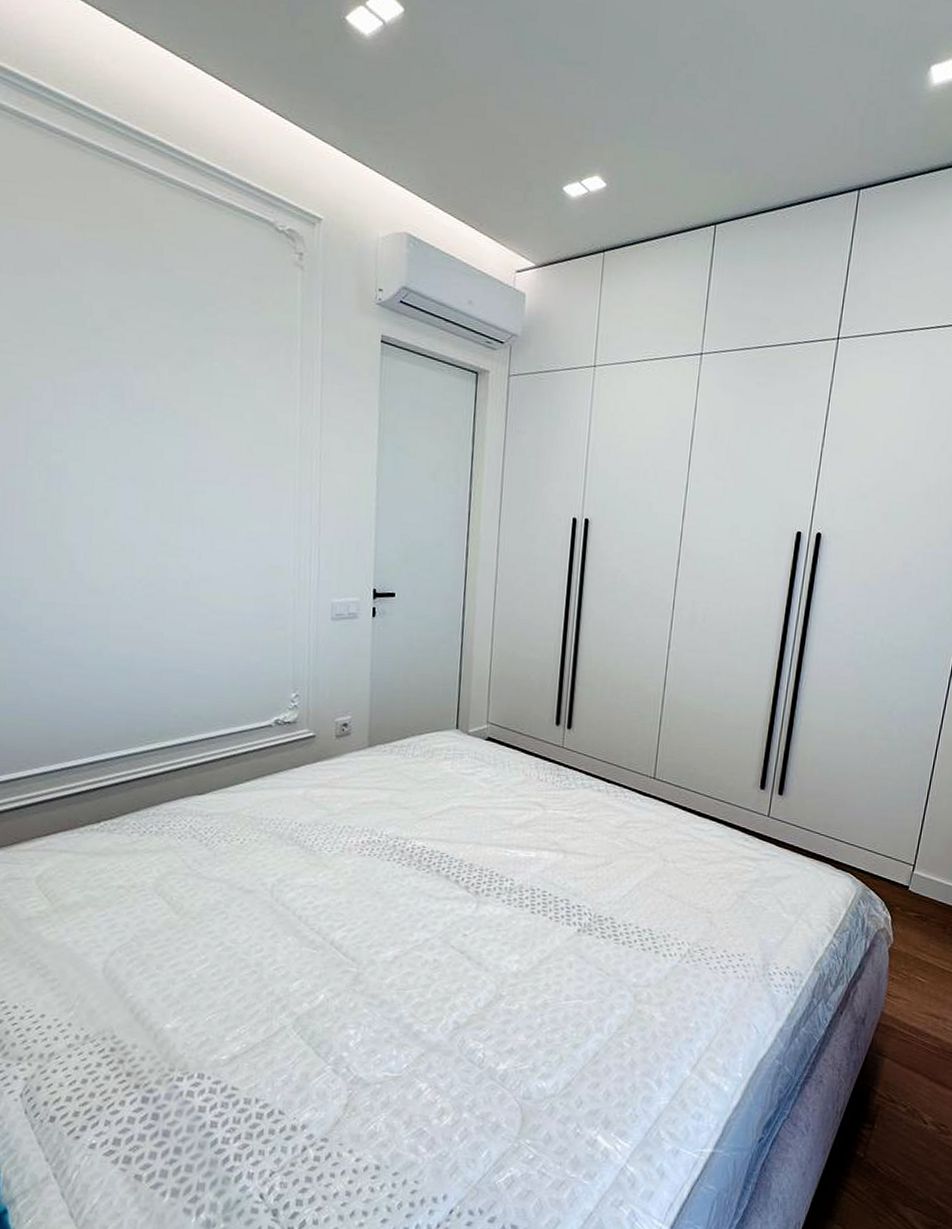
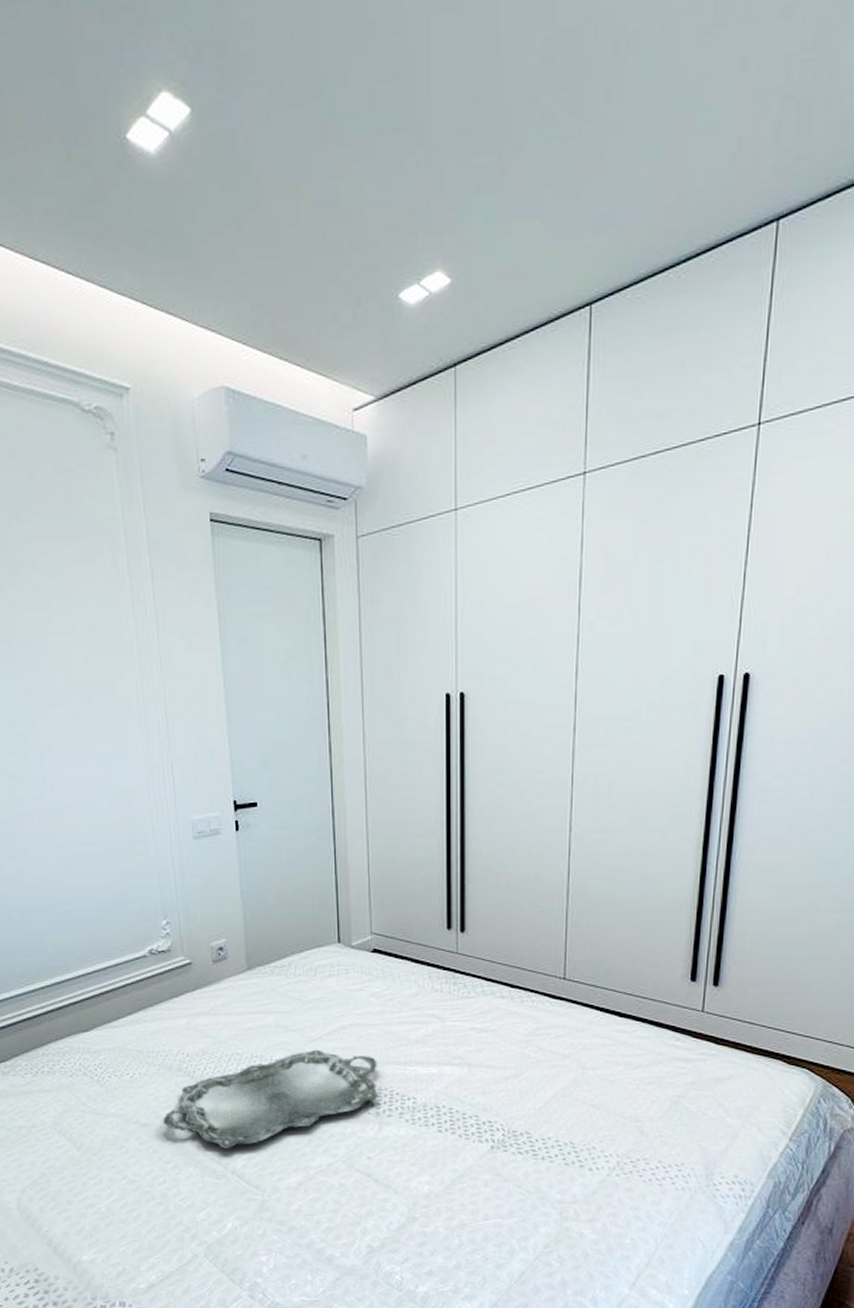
serving tray: none [267,827,481,920] -> present [163,1049,378,1149]

